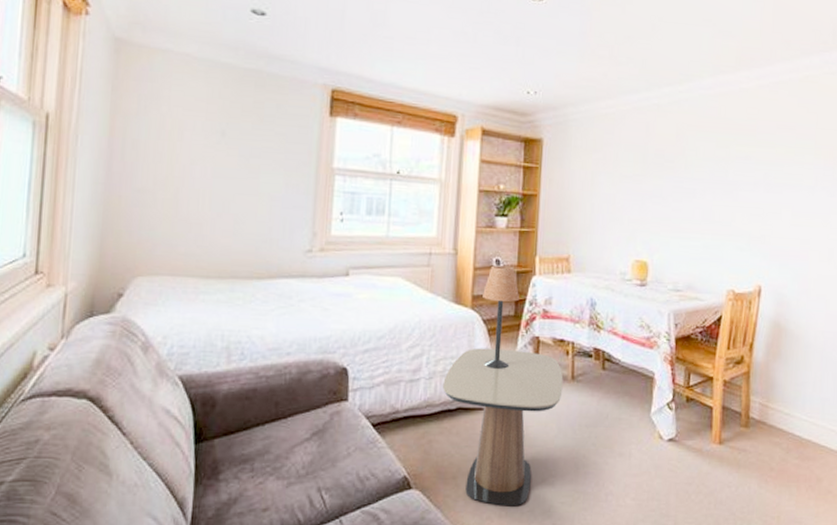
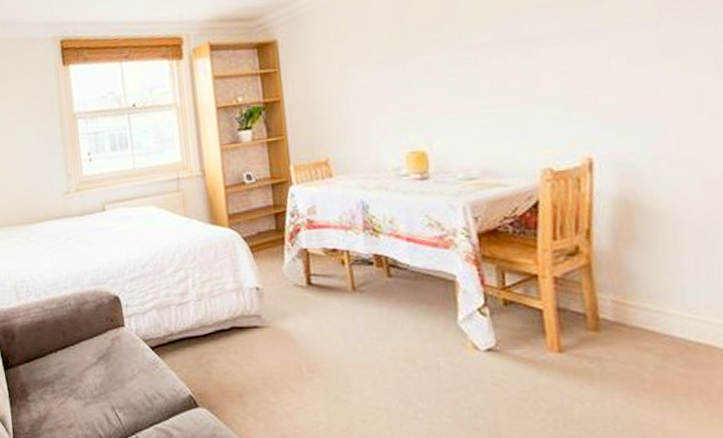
side table: present [443,348,564,505] -> none [212,264,344,423]
table lamp: present [483,265,520,369] -> none [238,179,280,286]

